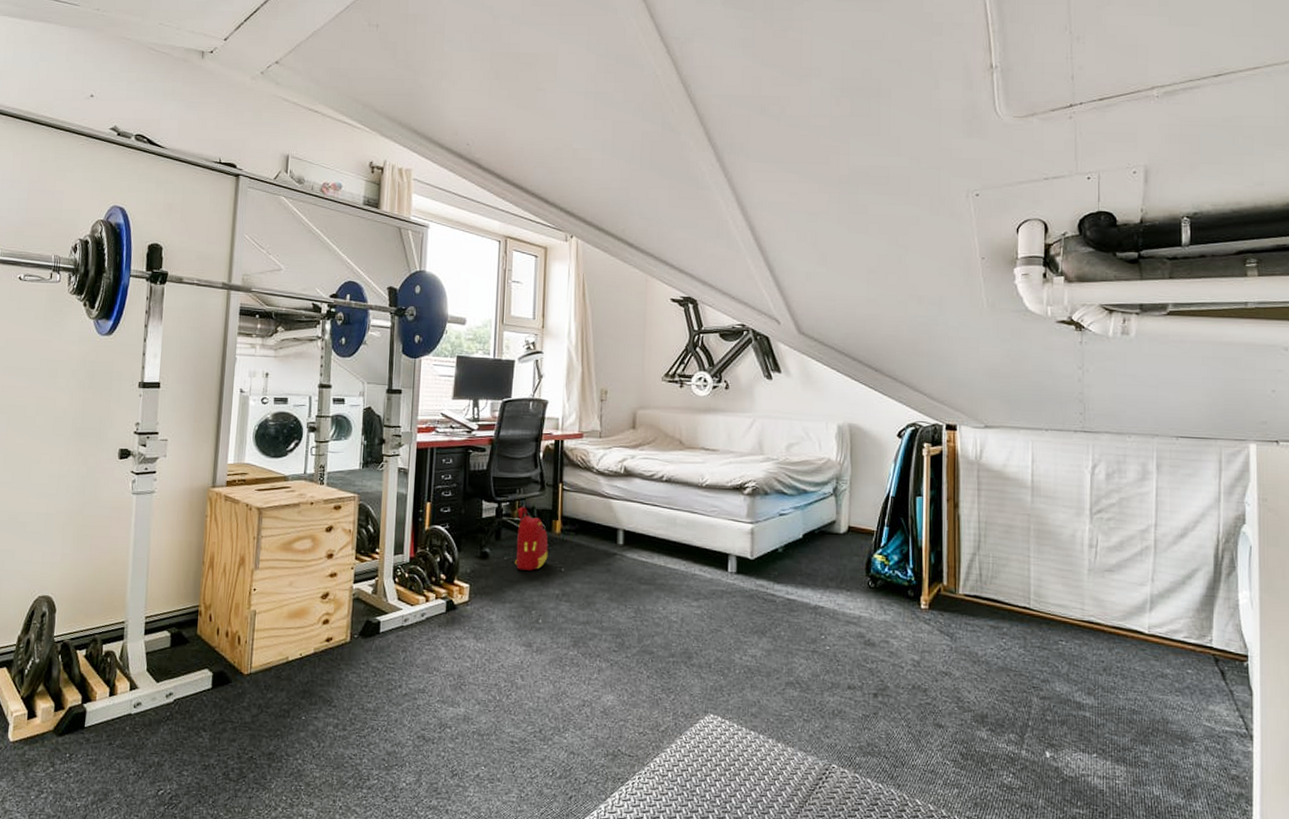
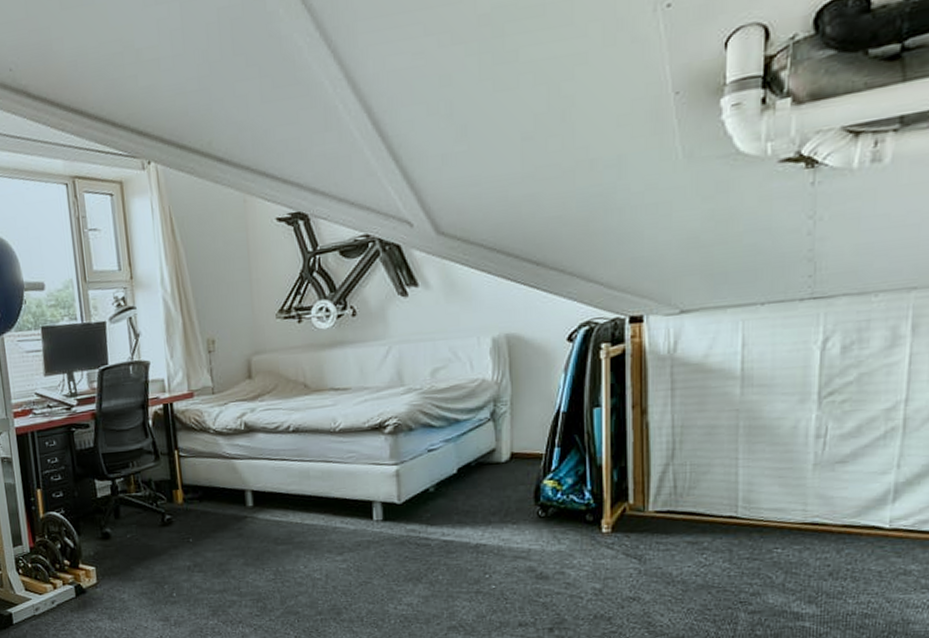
backpack: present [514,506,549,571] -> none [134,479,173,546]

